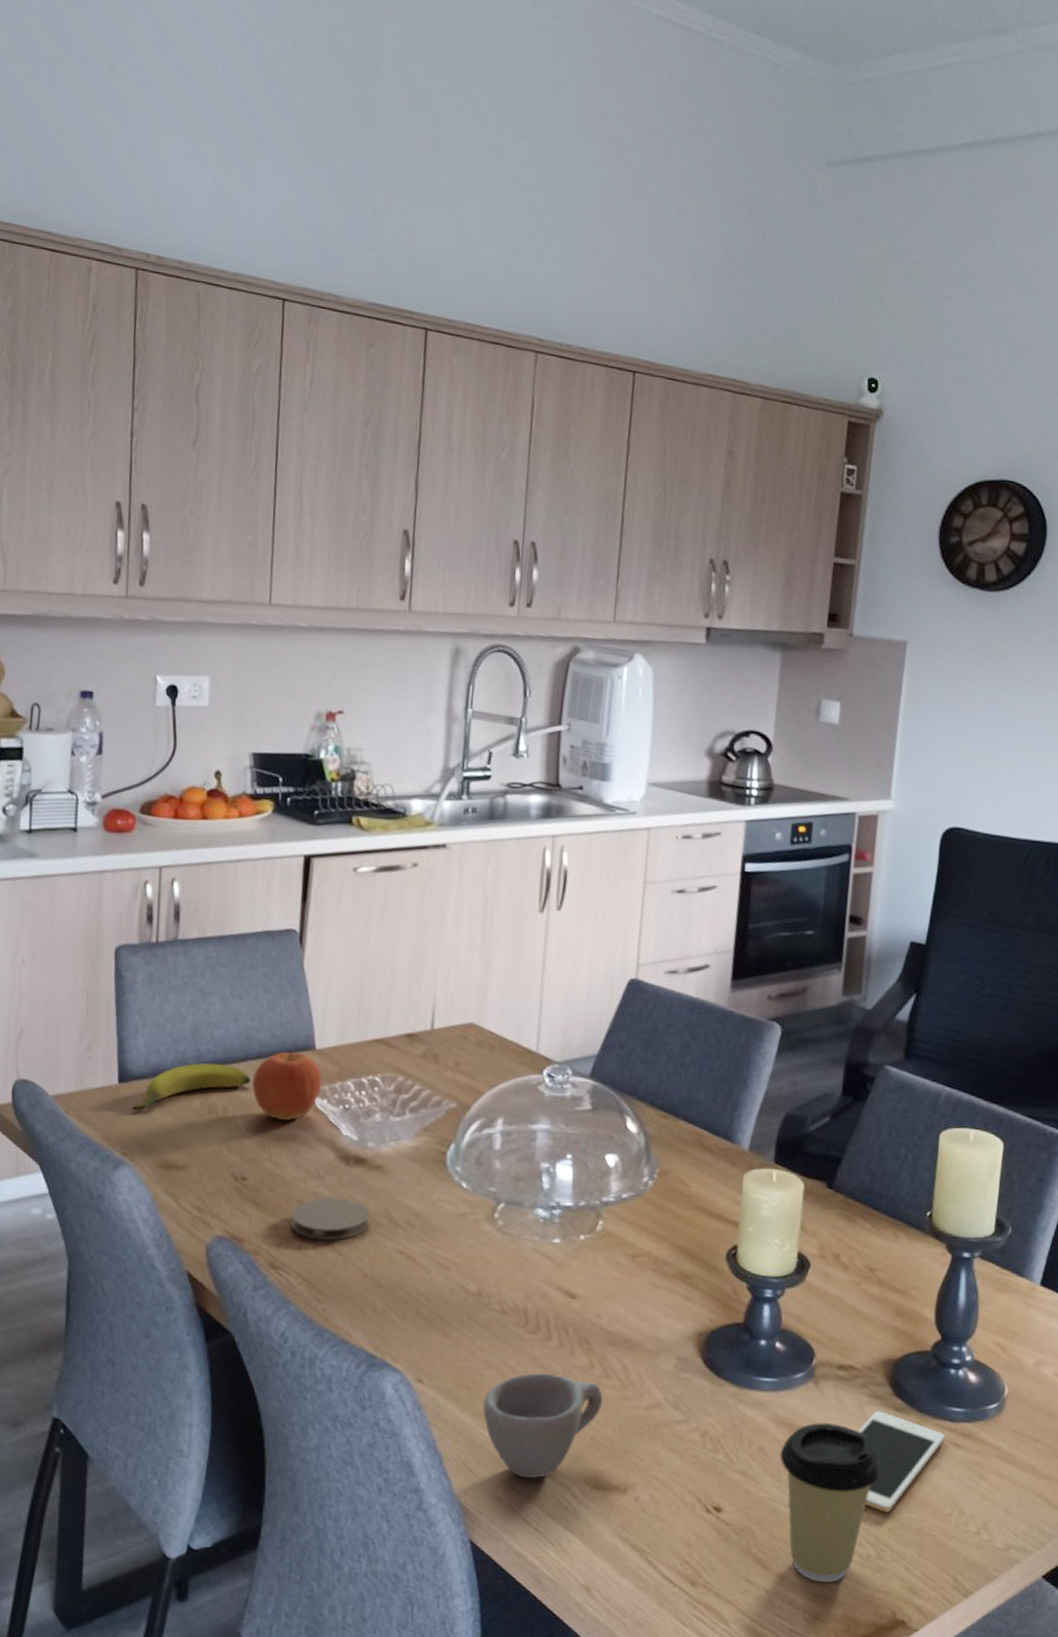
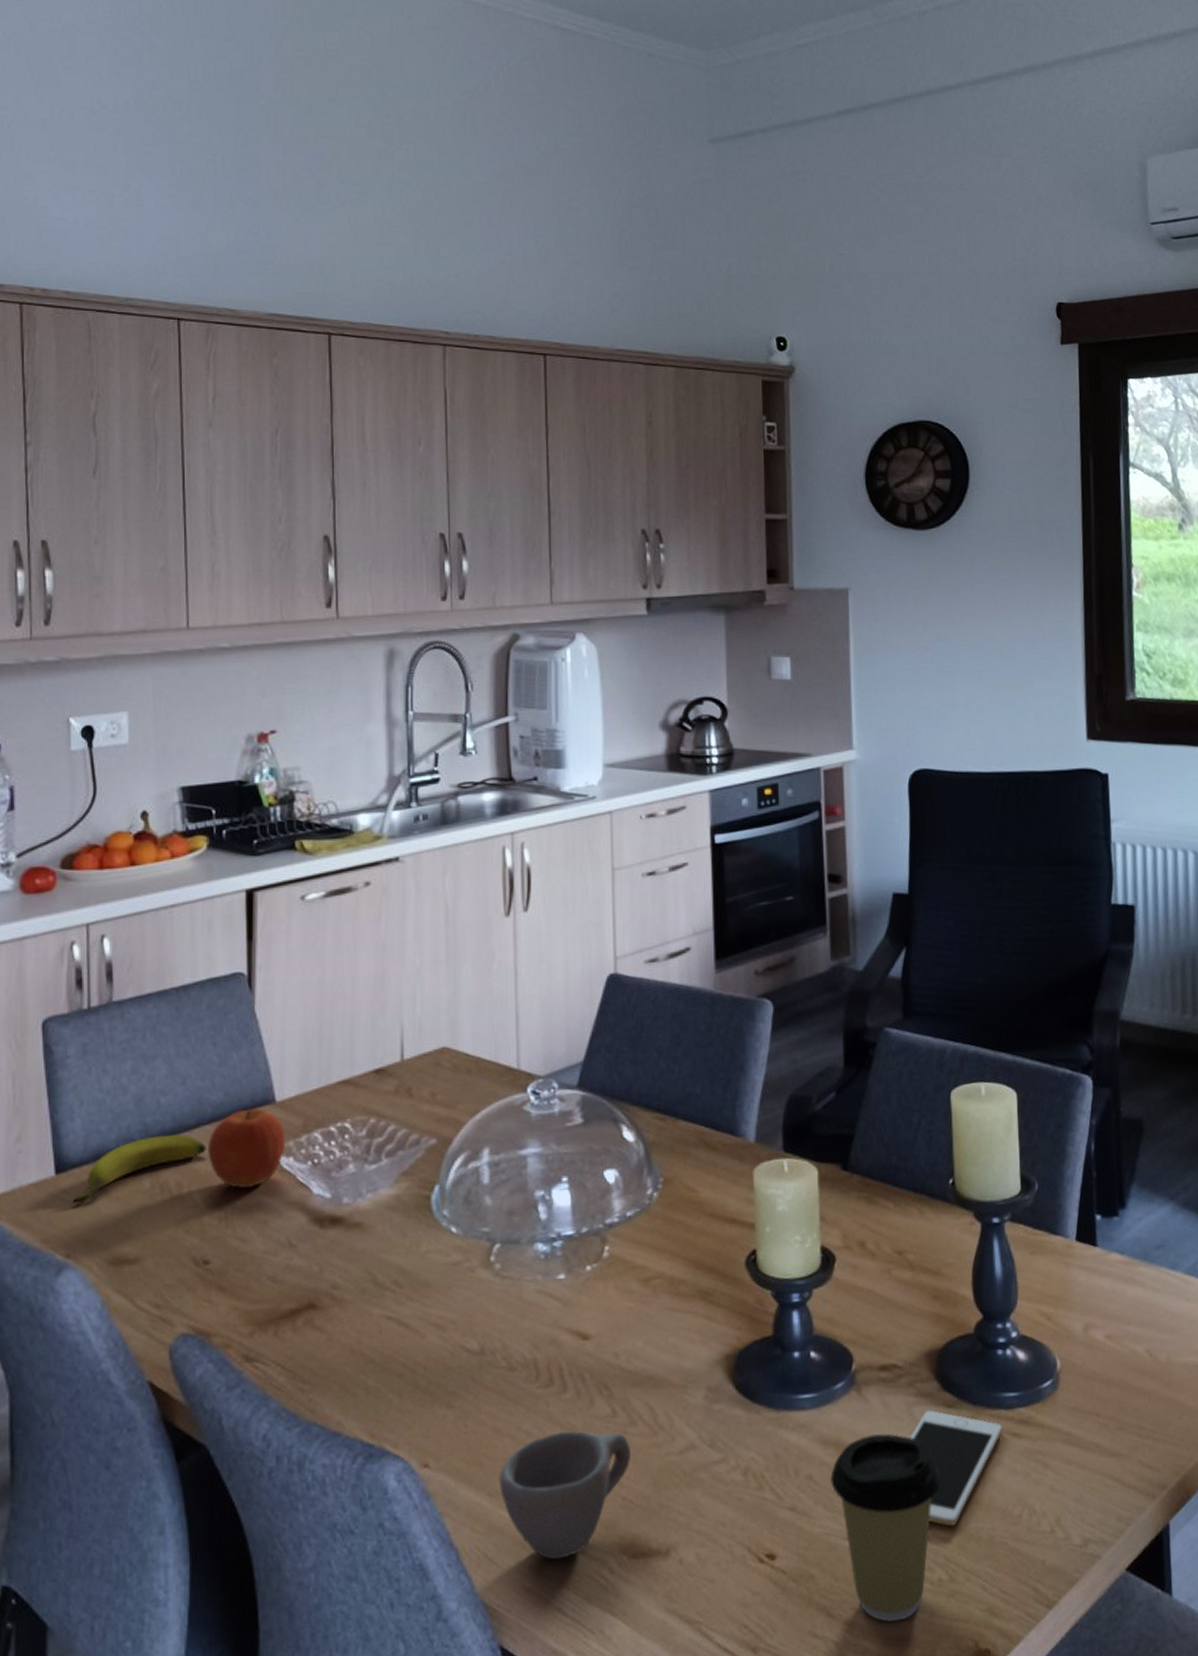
coaster: present [290,1197,370,1241] -> none [263,1266,352,1320]

